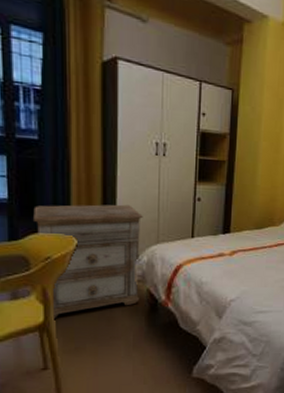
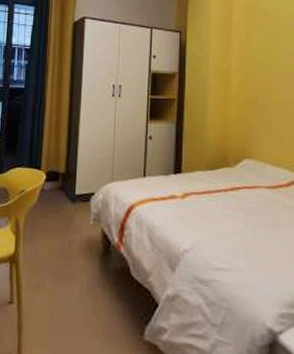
nightstand: present [33,204,143,319] -> none [15,142,100,252]

